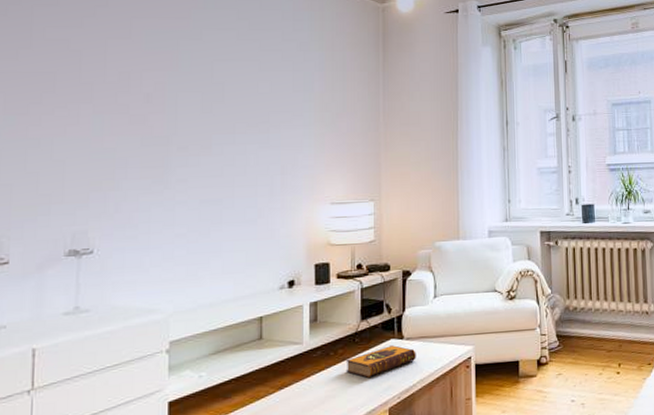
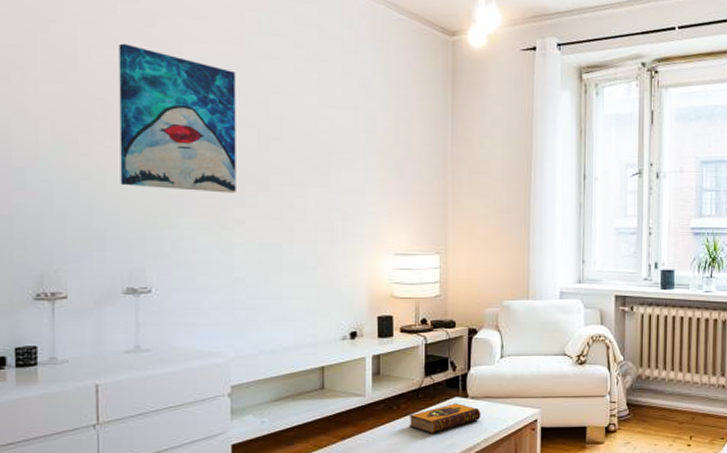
wall art: none [67,21,182,154] -> present [119,43,236,194]

